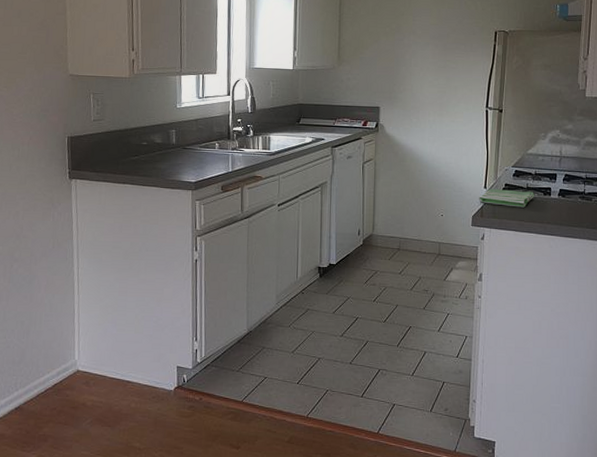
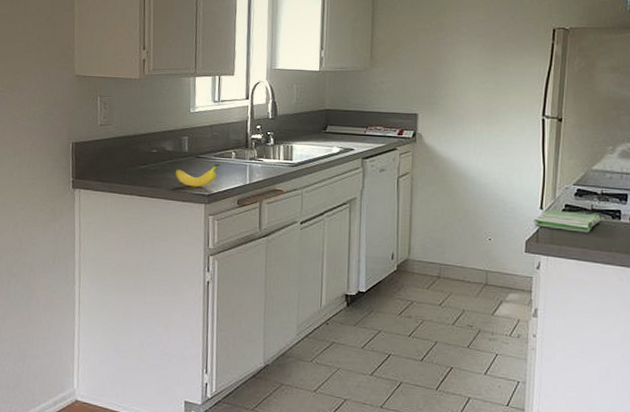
banana: none [164,154,205,176] -> present [175,164,220,187]

